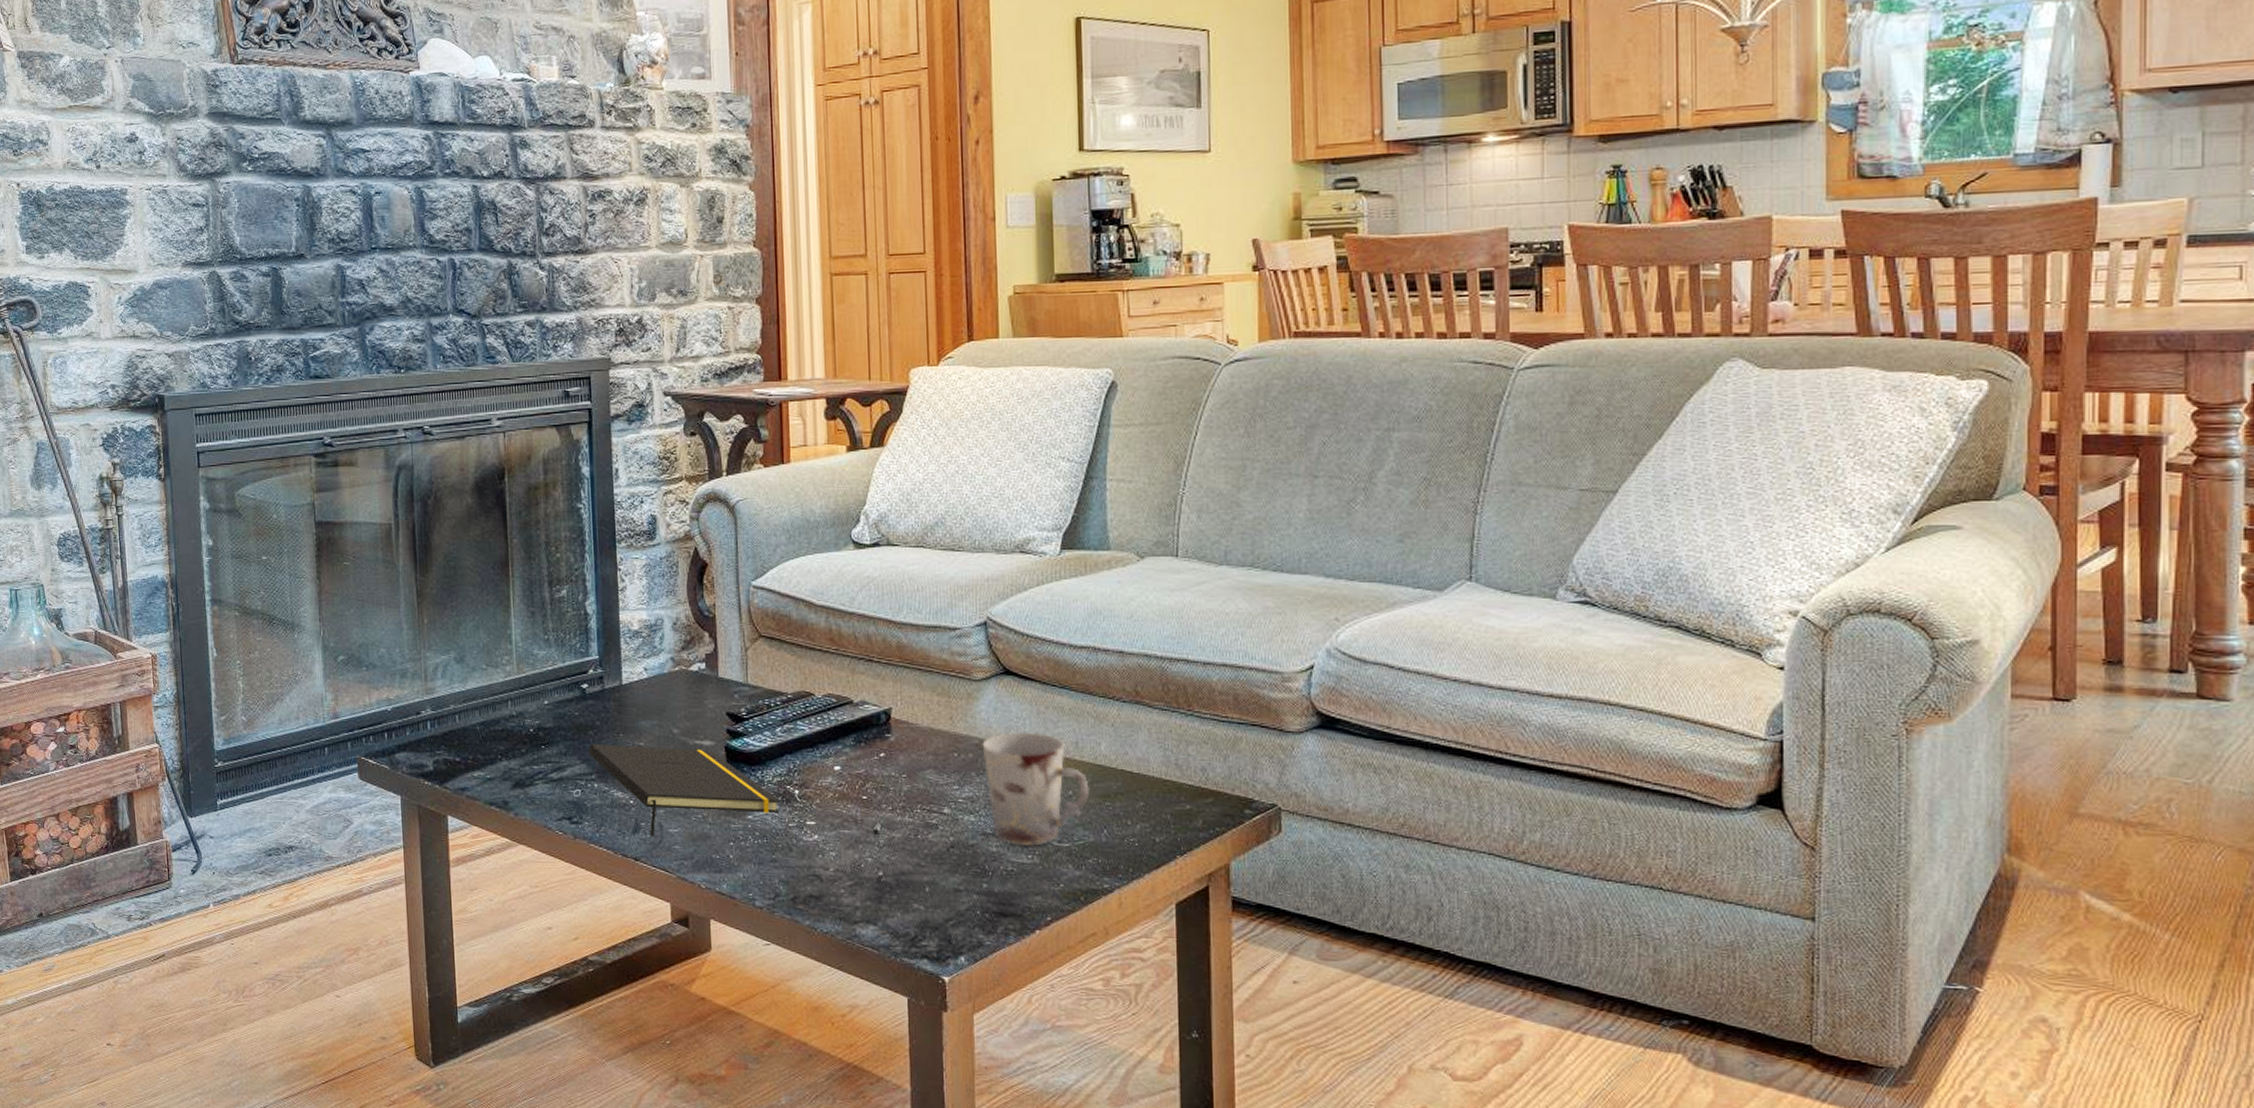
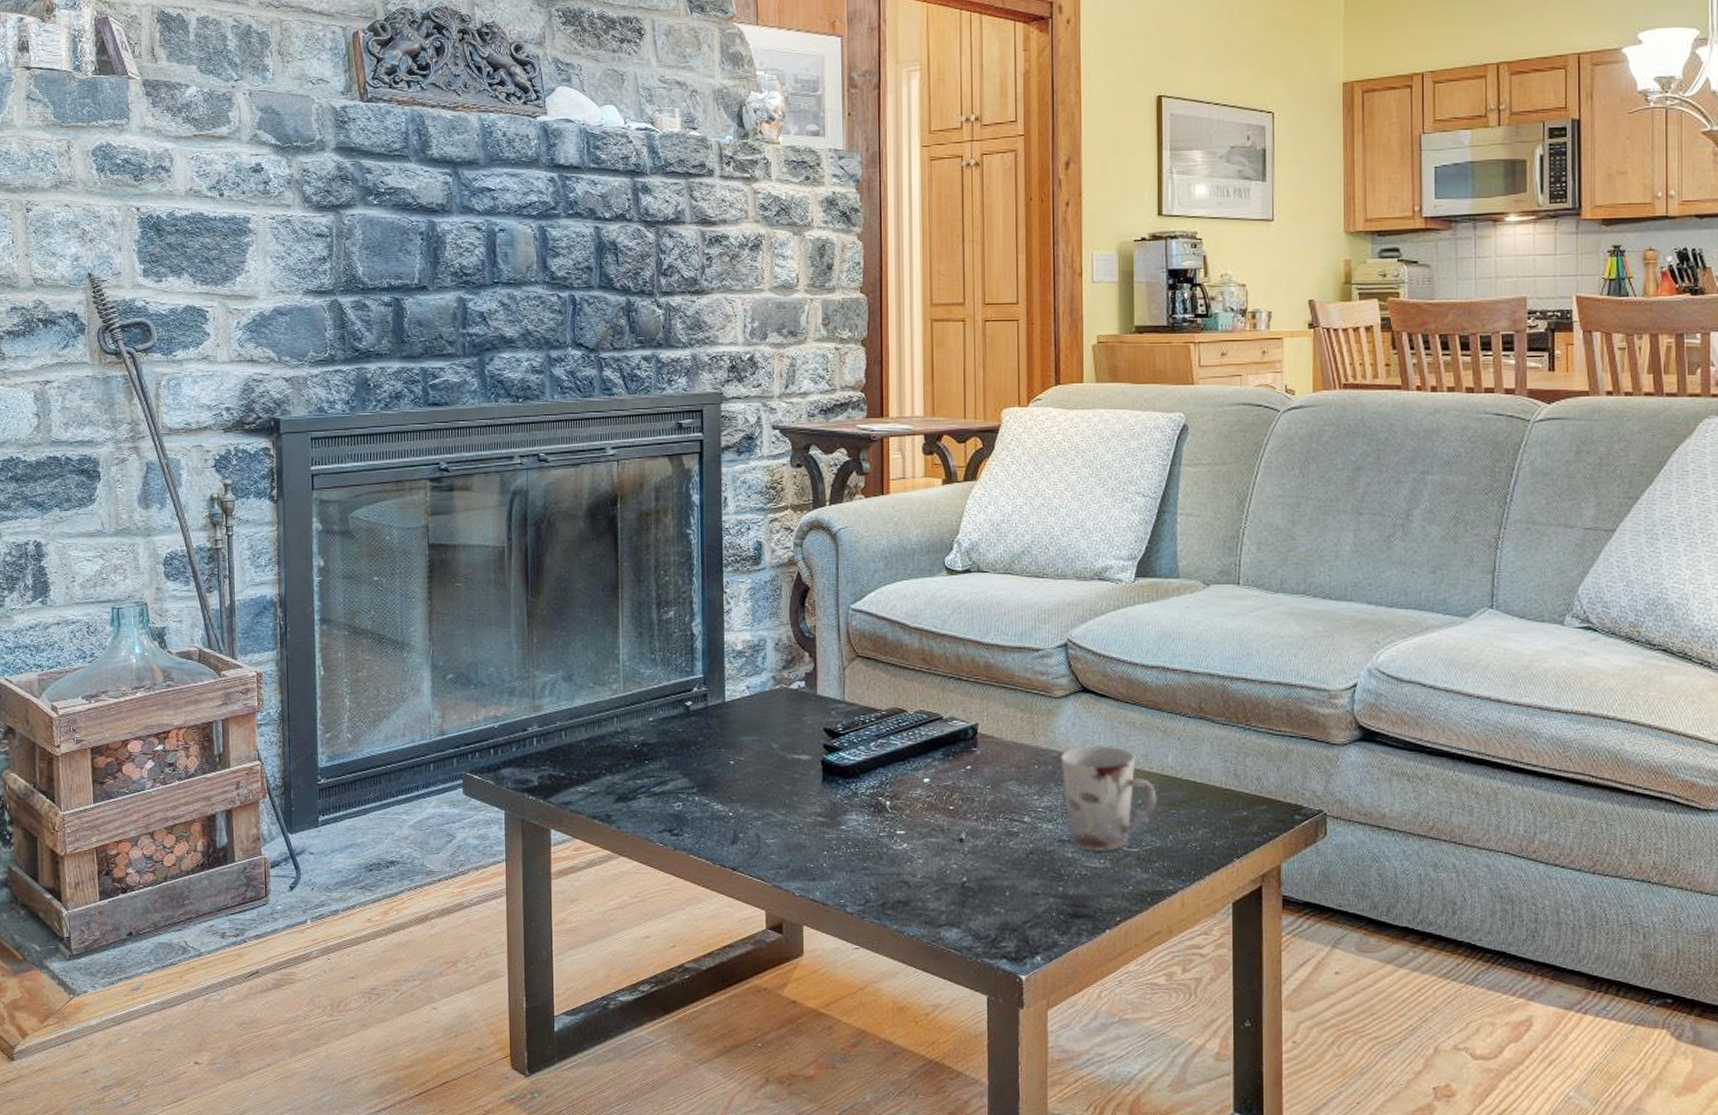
notepad: present [589,743,780,836] -> none [691,758,872,847]

